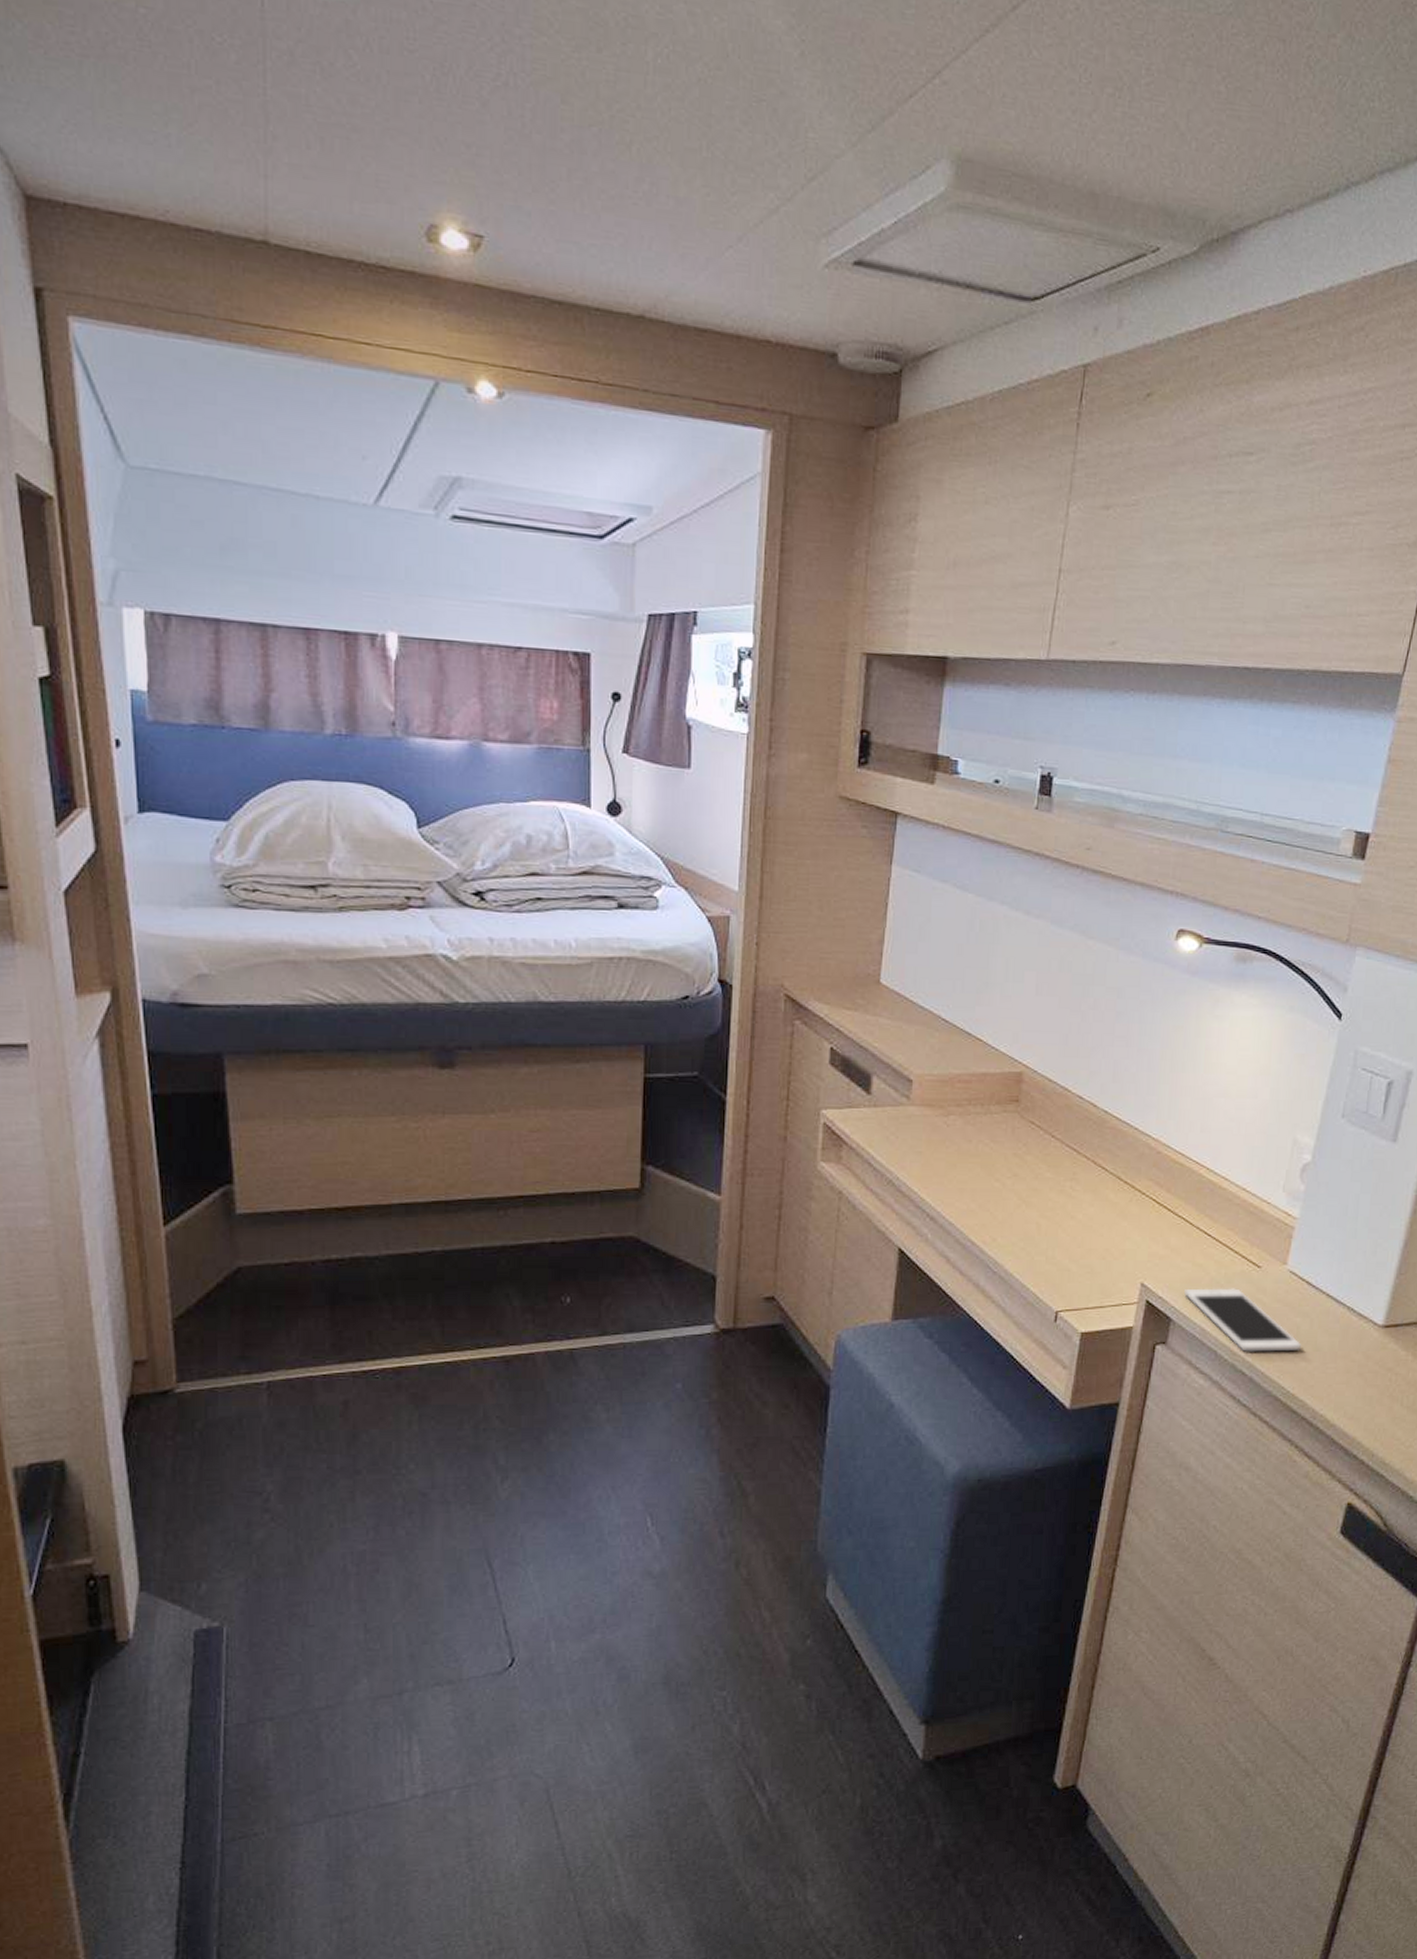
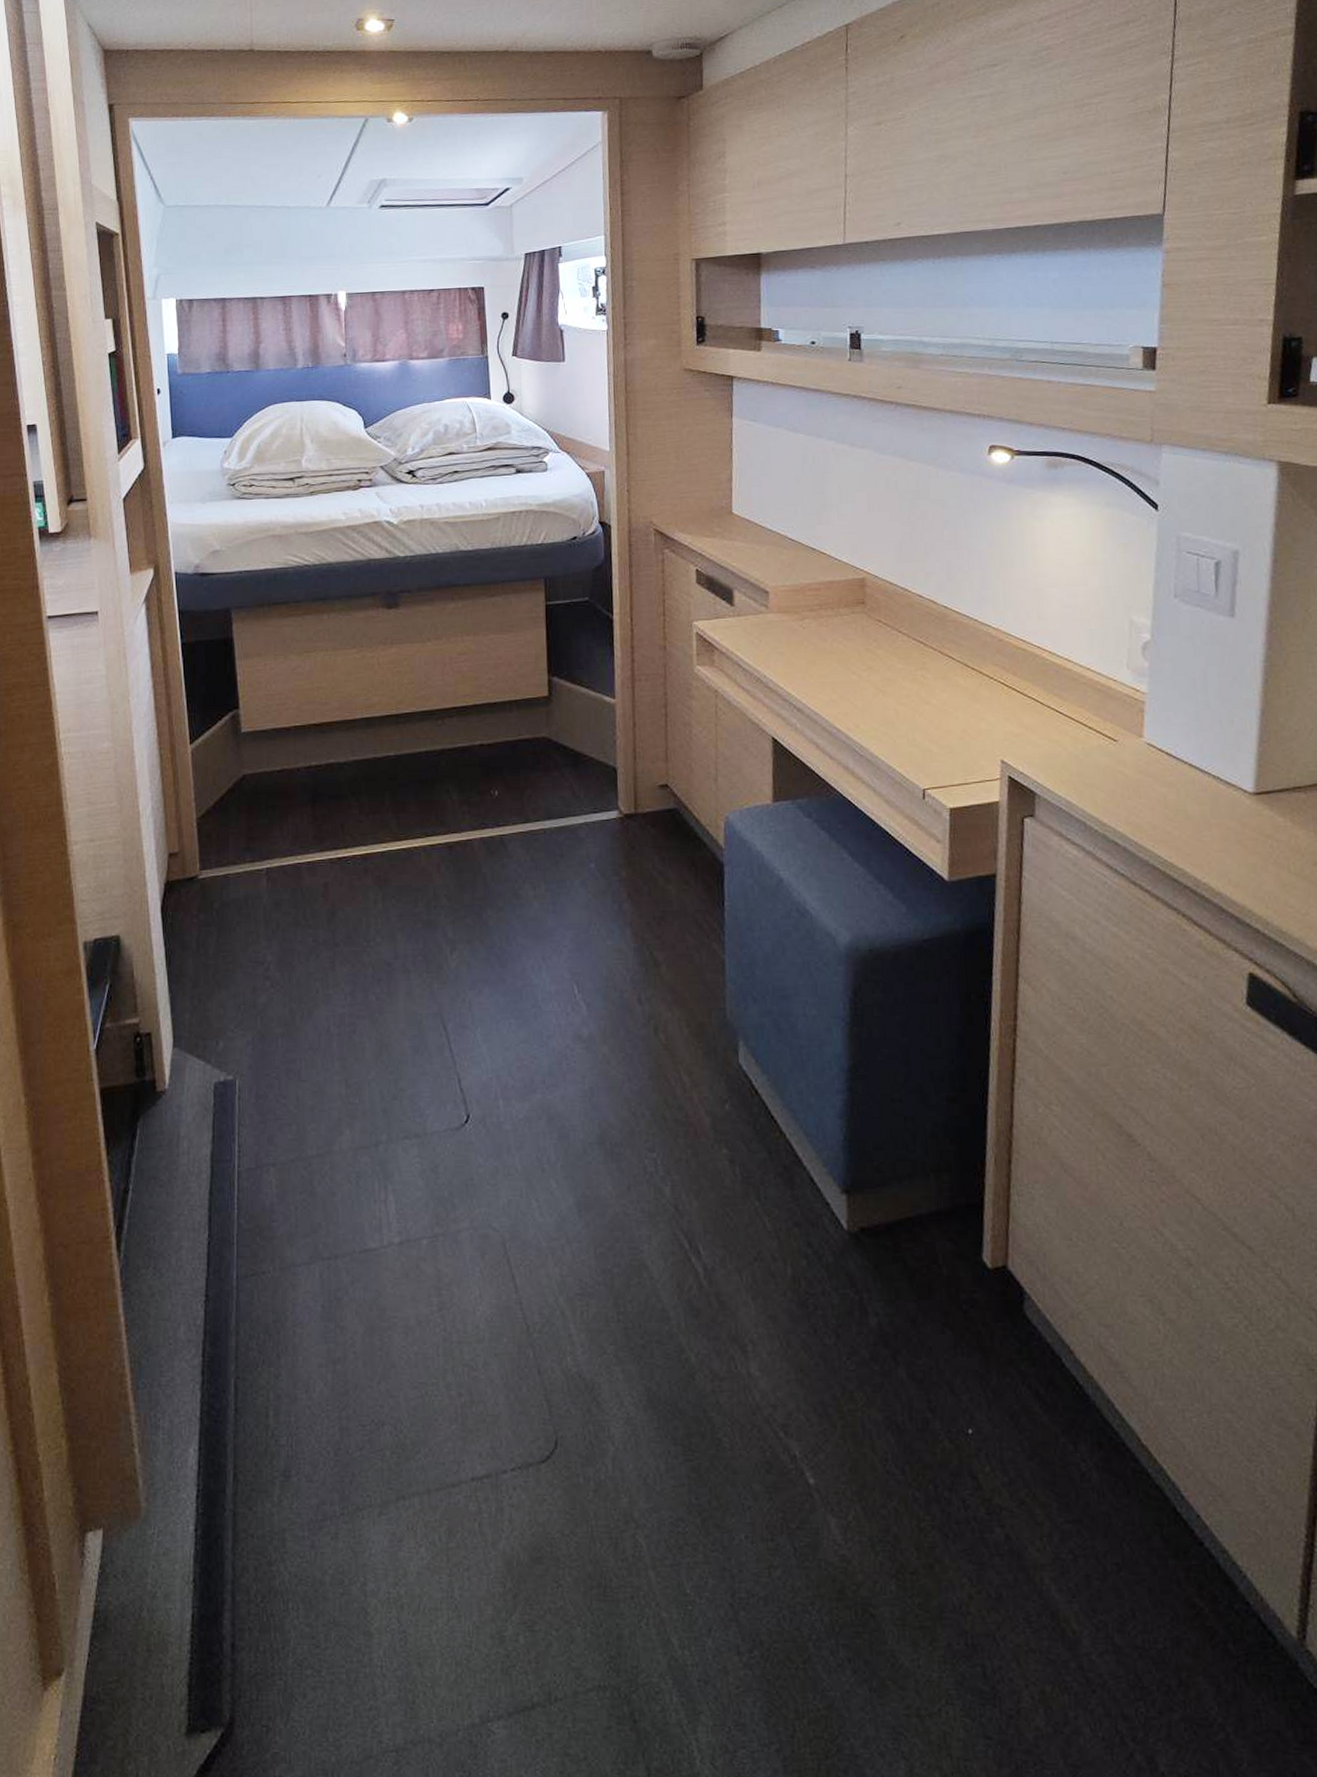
cell phone: present [1184,1288,1301,1352] -> none [1045,762,1171,822]

